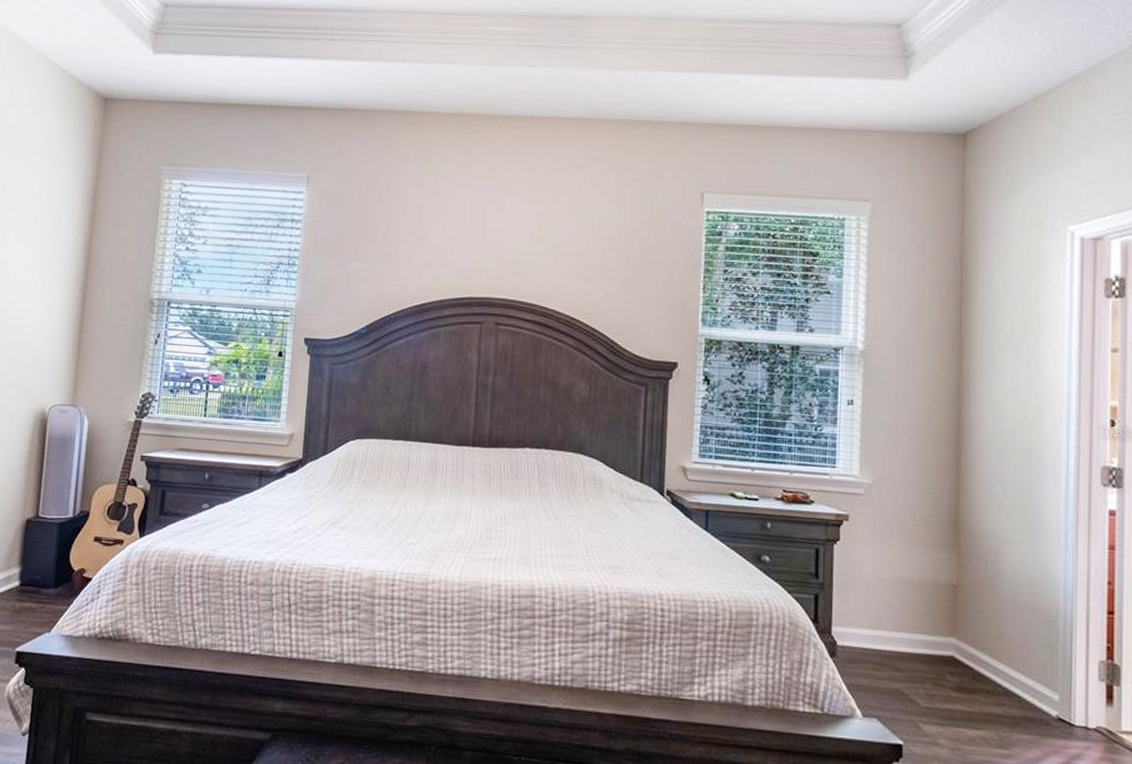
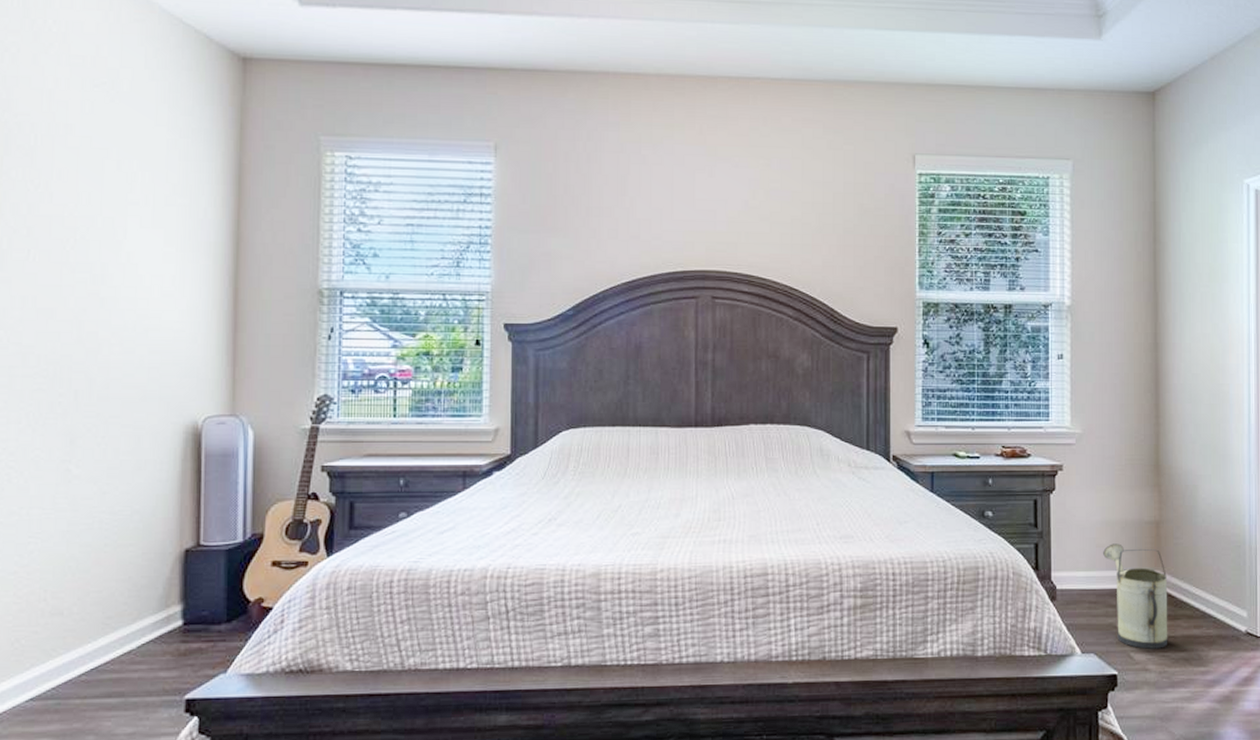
watering can: none [891,603,965,723] -> present [1103,543,1168,649]

